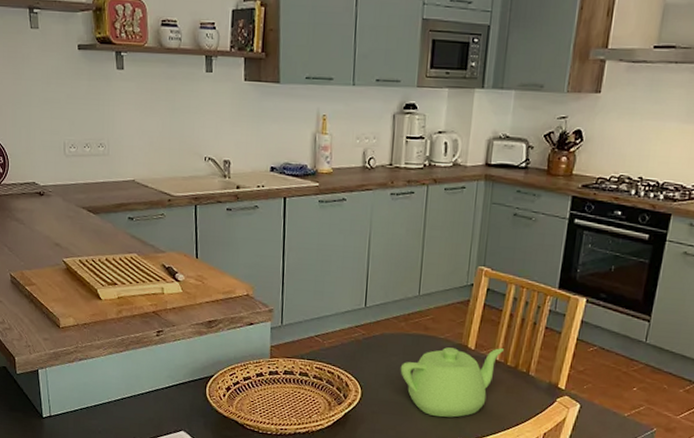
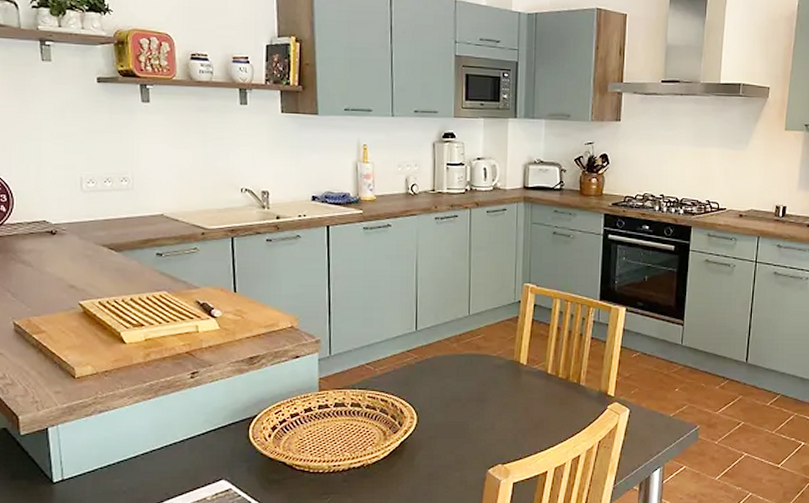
teapot: present [400,347,505,418] -> none [455,361,555,436]

